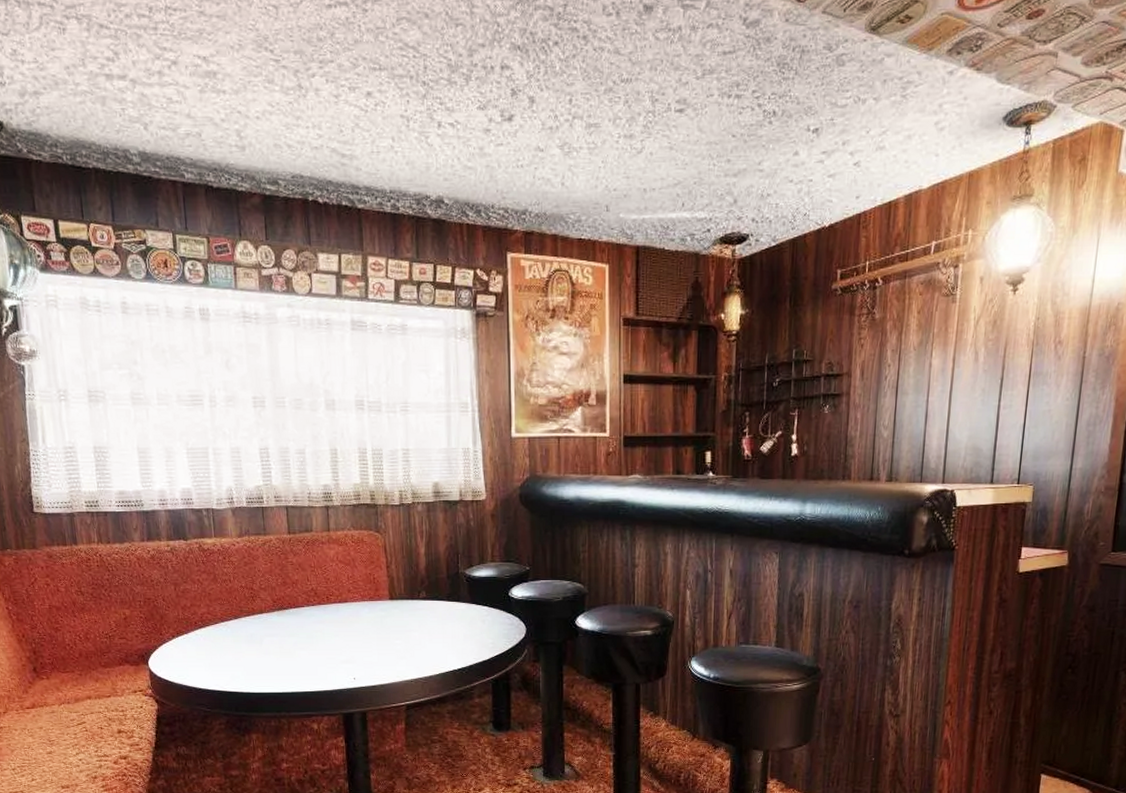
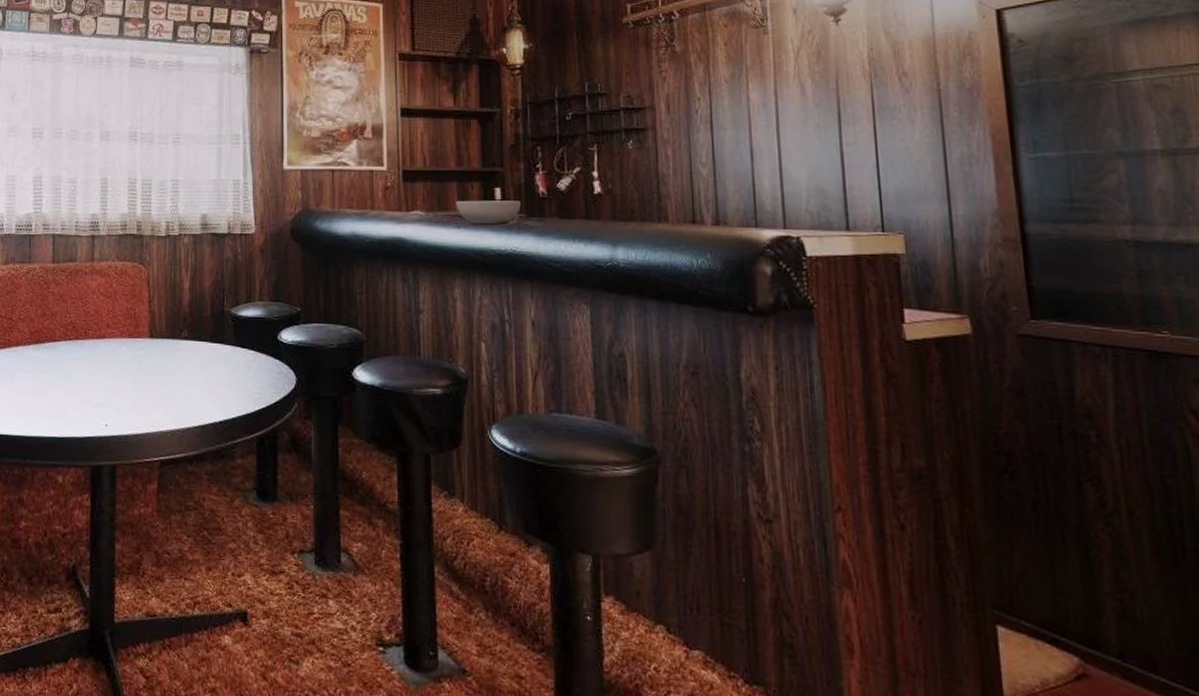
bowl: none [671,463,729,486] -> present [456,200,522,225]

